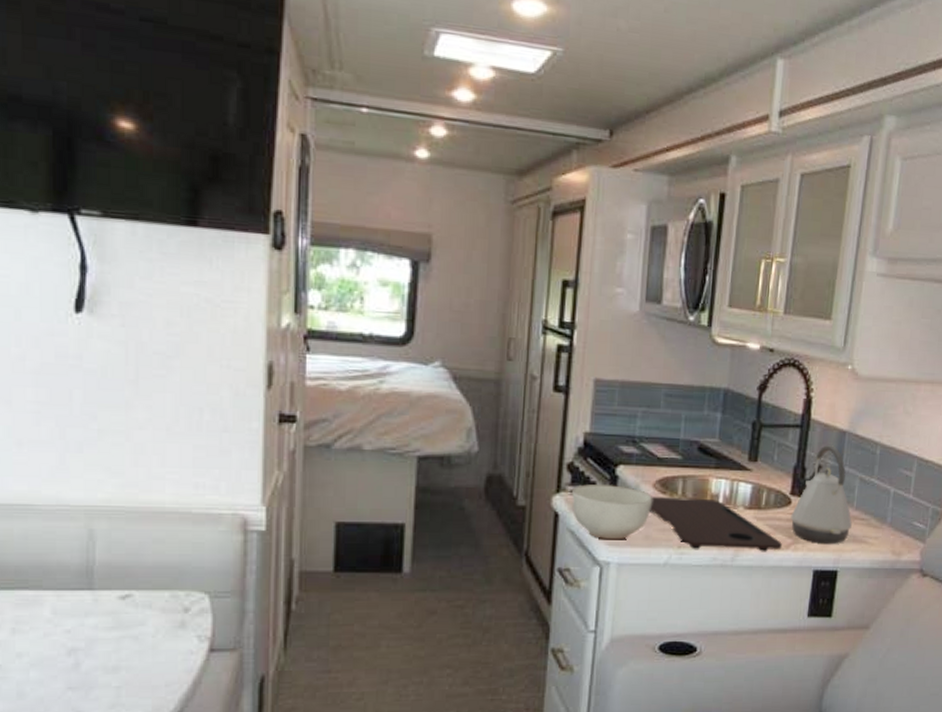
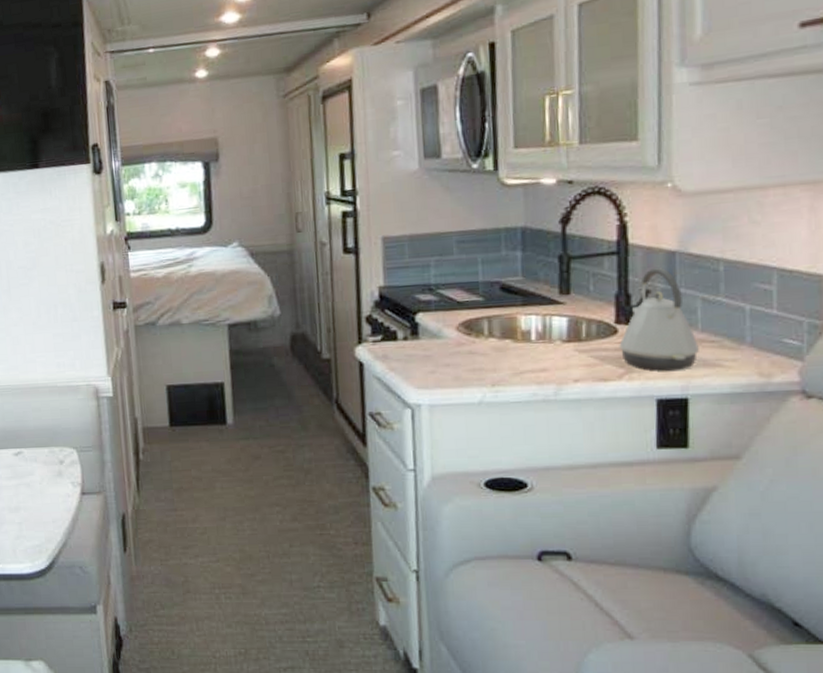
bowl: present [572,484,653,540] -> none [374,332,458,384]
cutting board: present [650,496,782,552] -> none [456,336,613,388]

